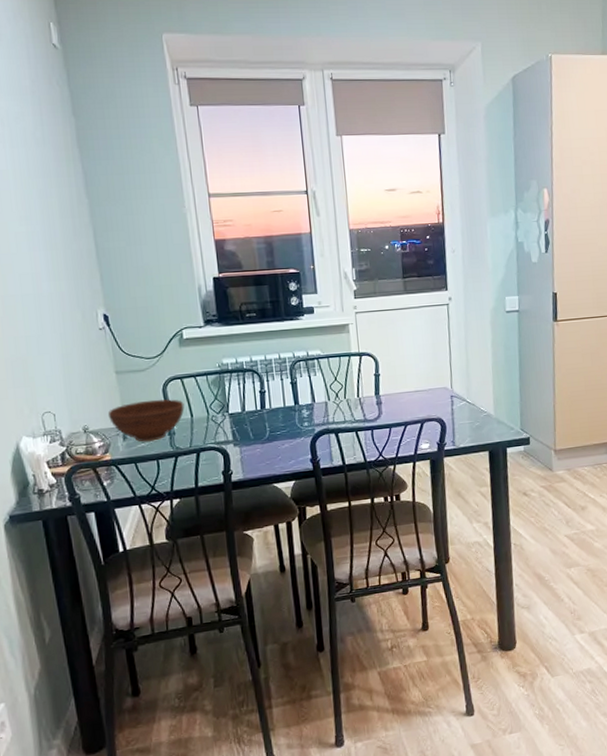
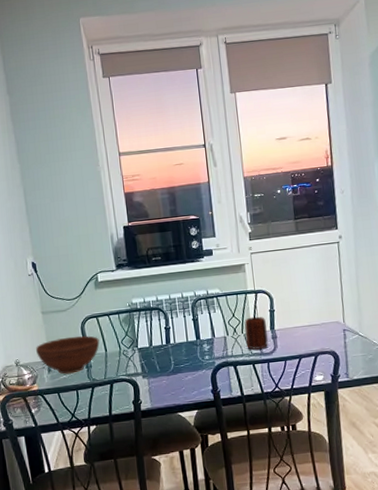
mug: none [347,380,373,417] -> present [244,316,268,350]

